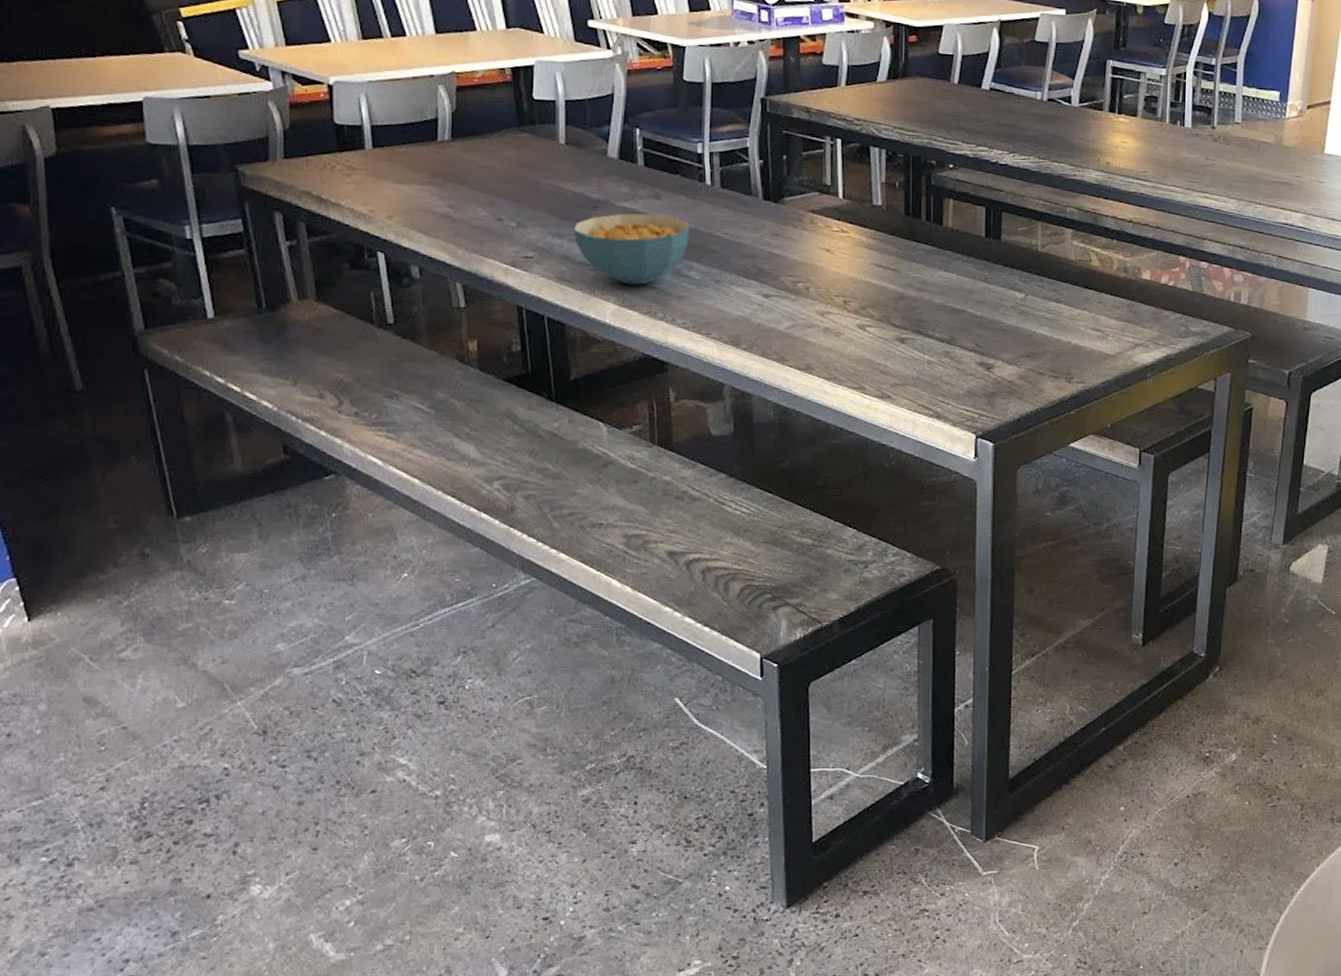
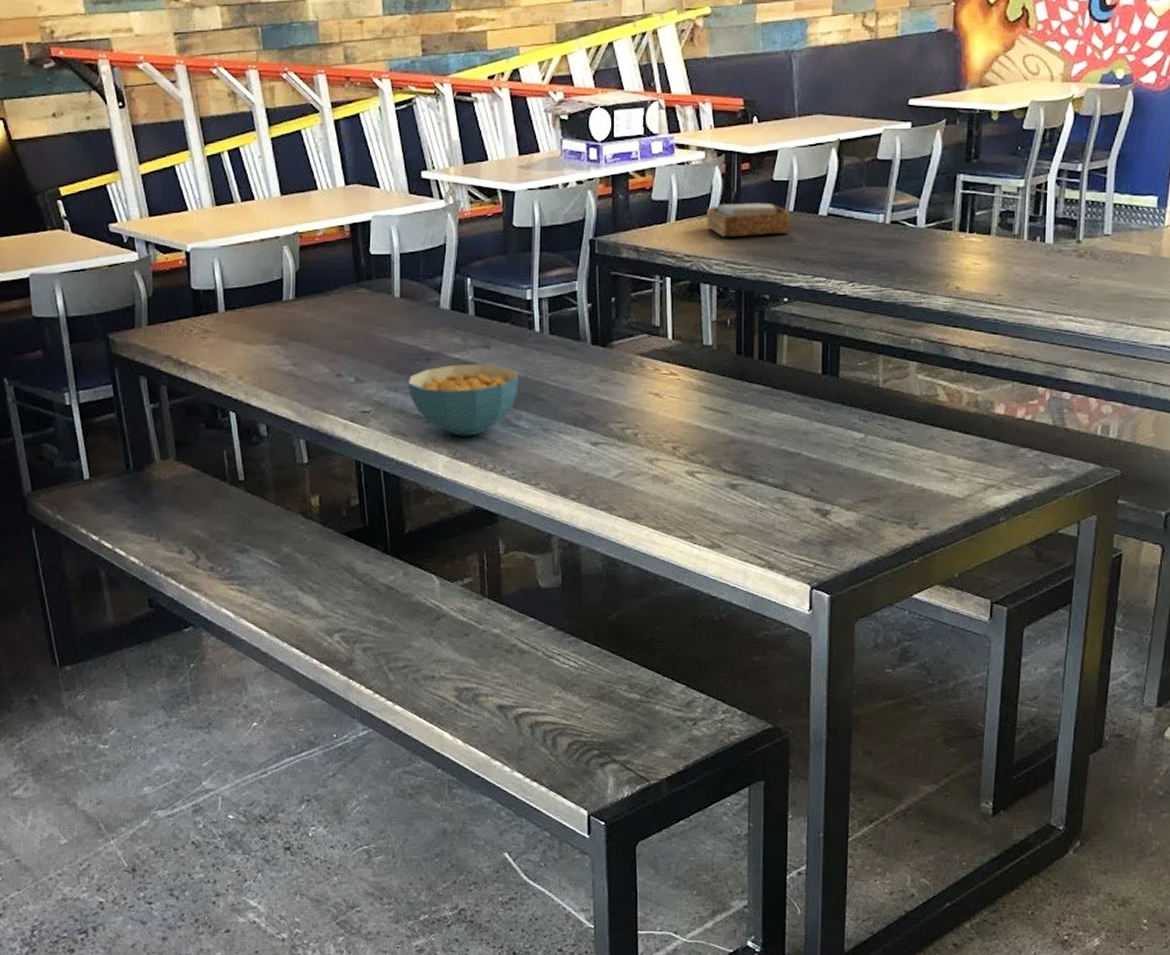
napkin holder: none [875,72,955,106] -> present [706,202,791,238]

